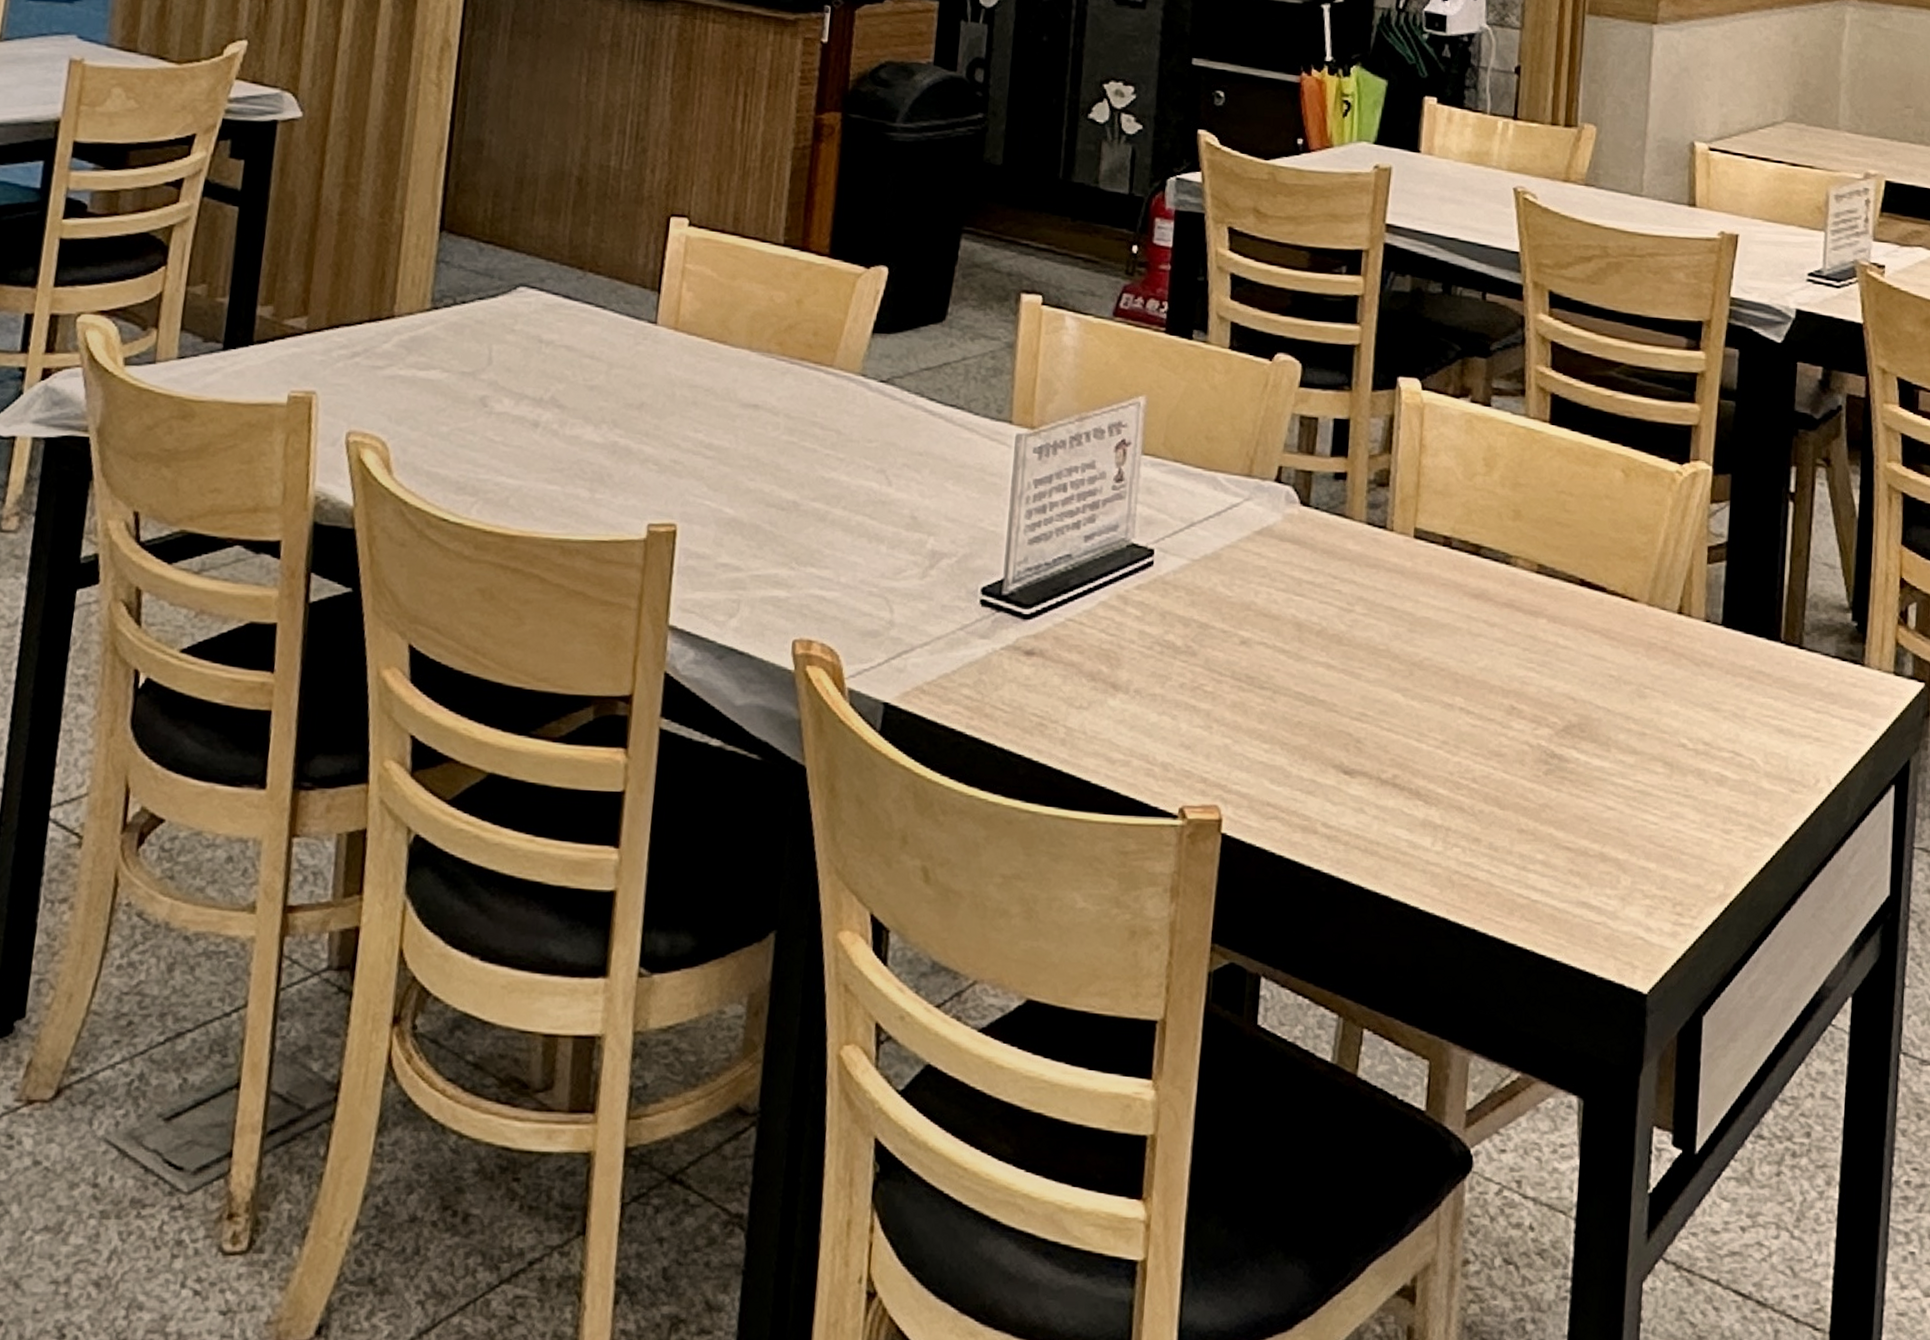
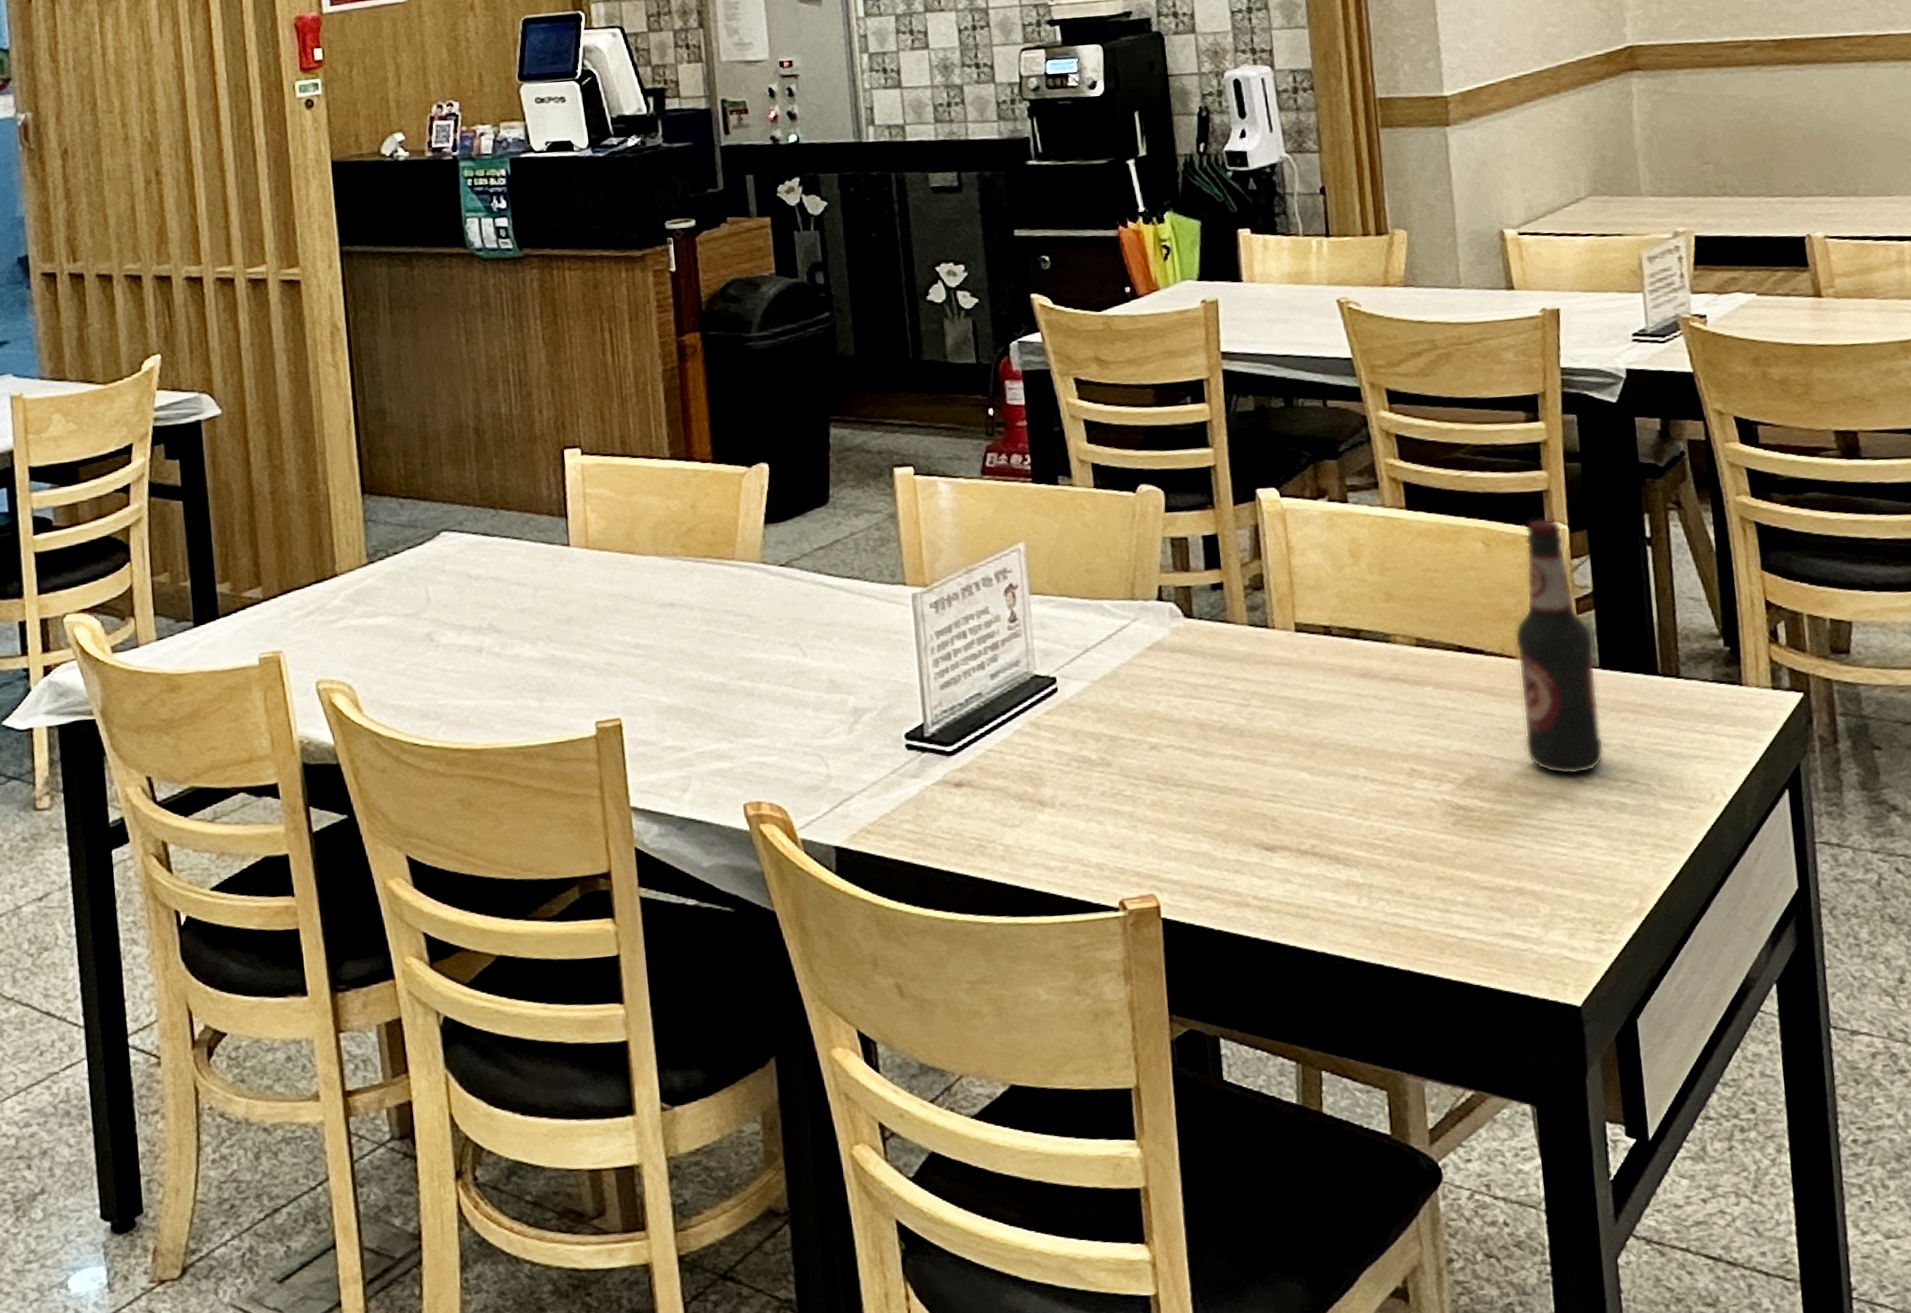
bottle: none [1632,454,1720,738] -> present [1514,518,1605,775]

